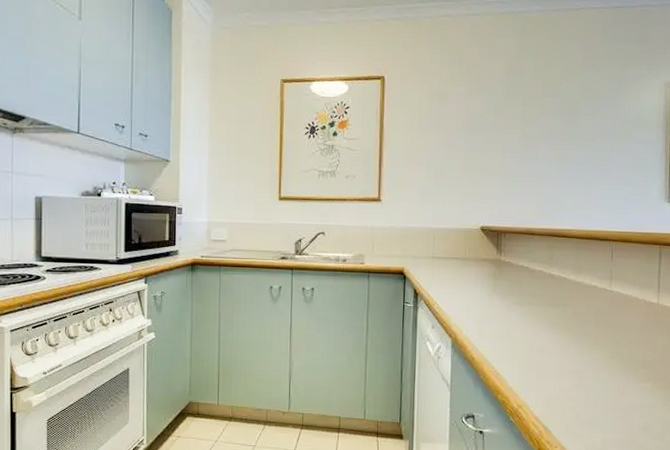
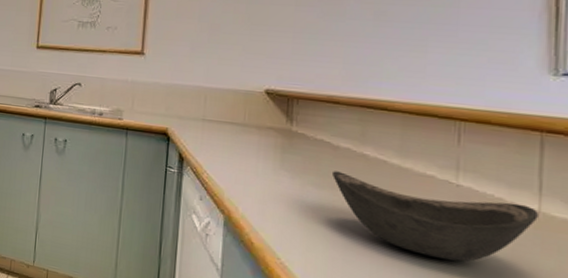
bowl: none [530,290,657,348] -> present [332,171,538,262]

